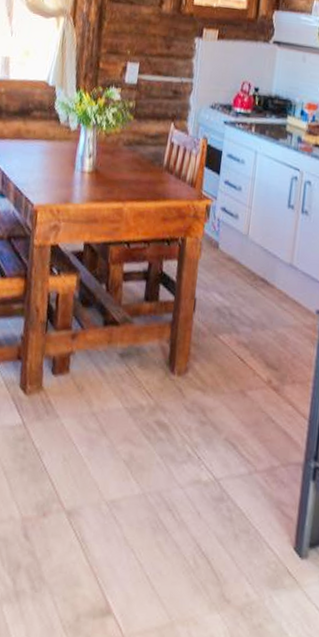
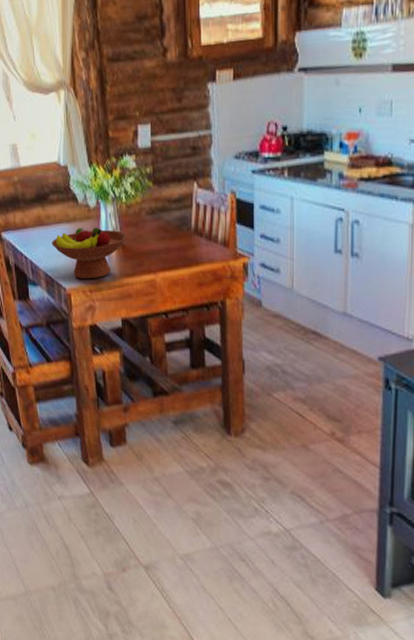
fruit bowl: none [27,147,103,199] -> present [51,227,128,280]

